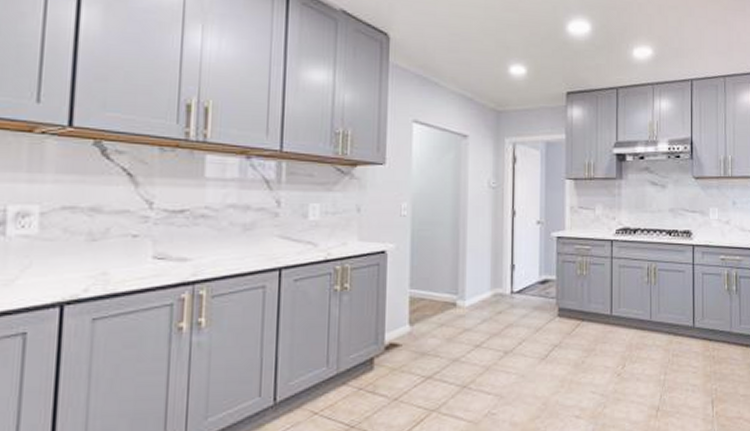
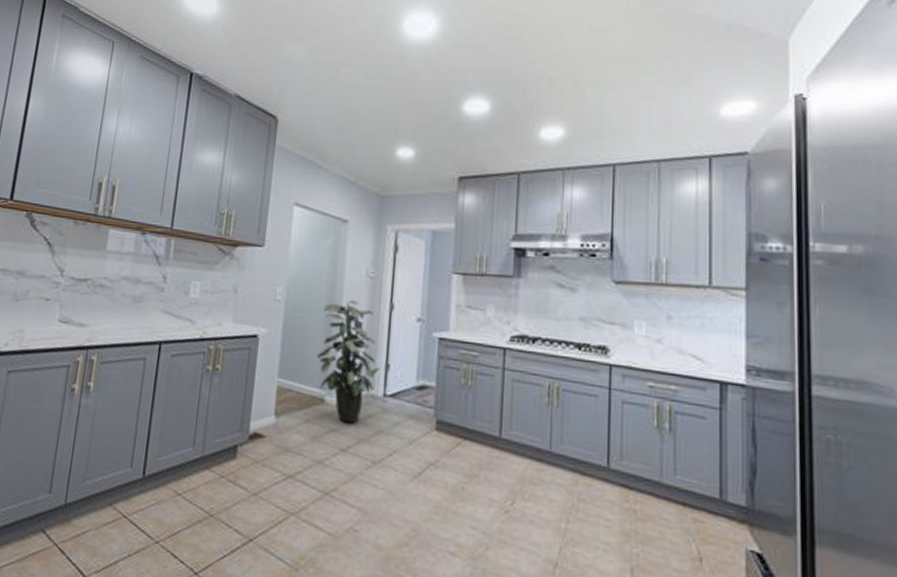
indoor plant: none [447,210,505,322] -> present [317,300,379,423]

